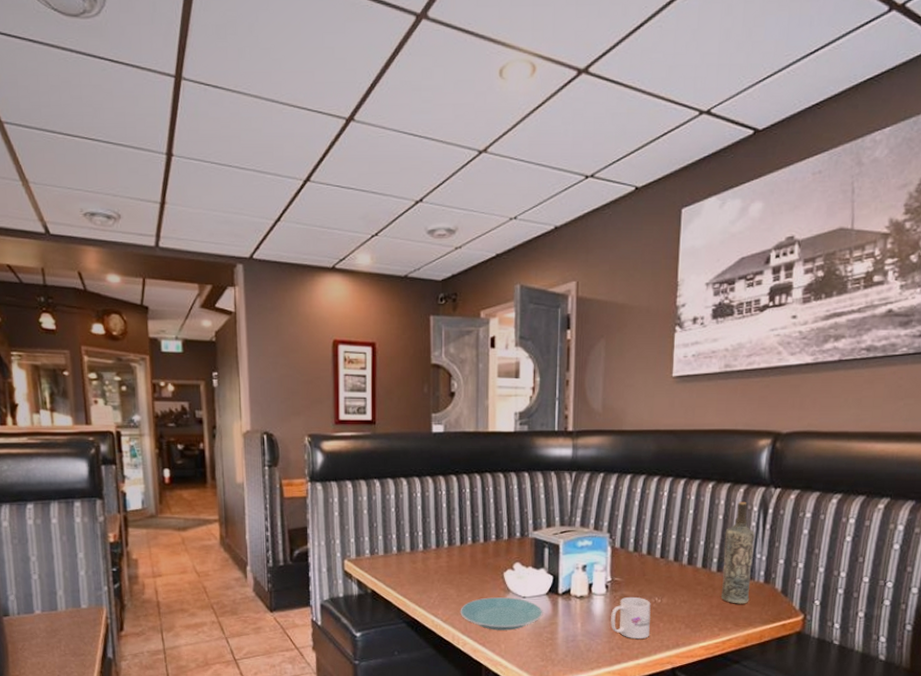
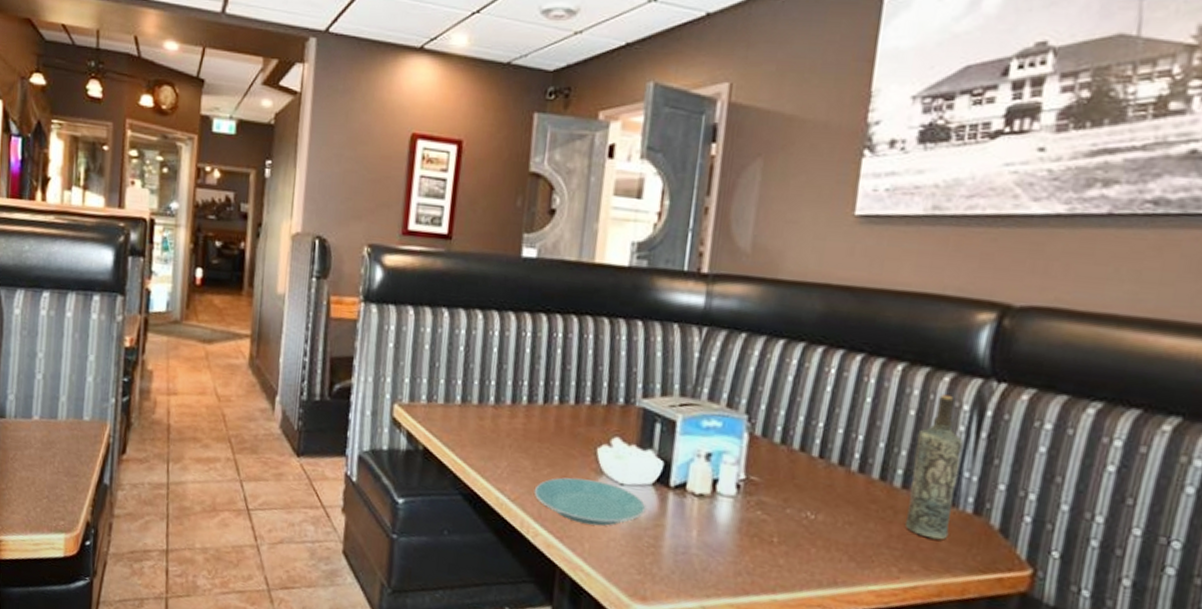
mug: present [611,596,651,640] -> none [739,504,800,567]

